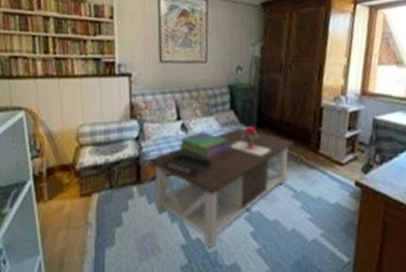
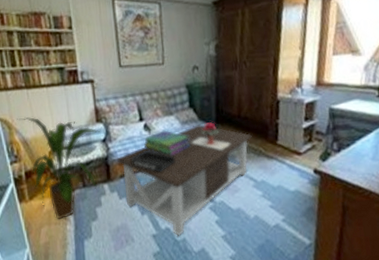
house plant: none [44,108,133,224] -> present [17,117,100,220]

